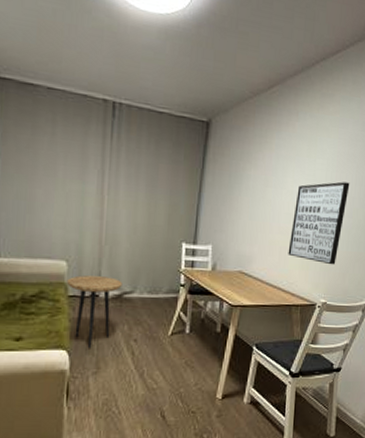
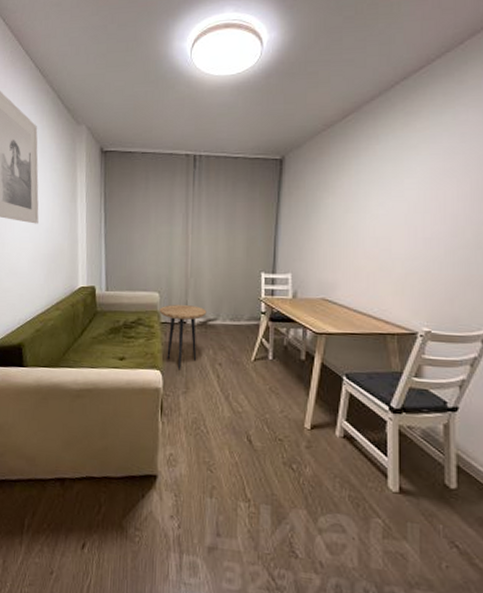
wall art: present [288,181,350,265] -> none [377,199,450,290]

